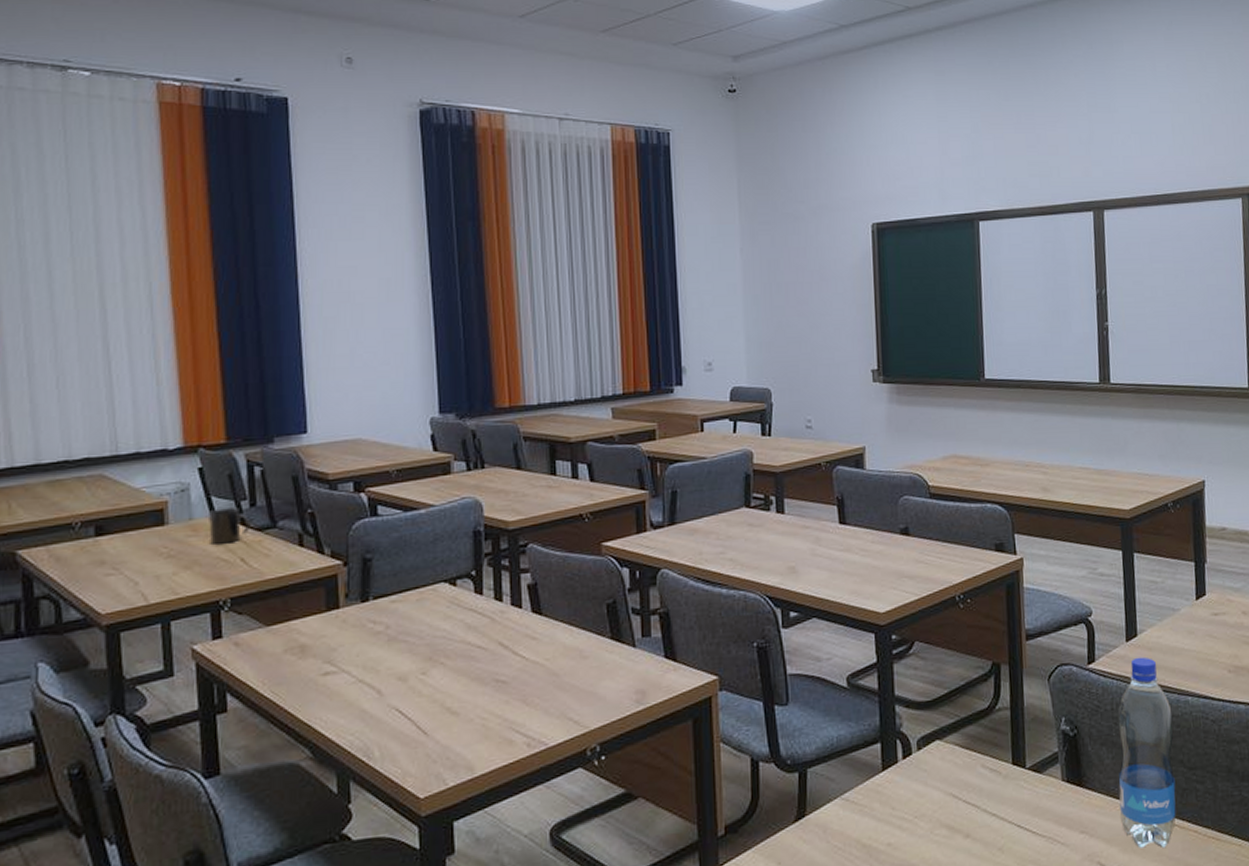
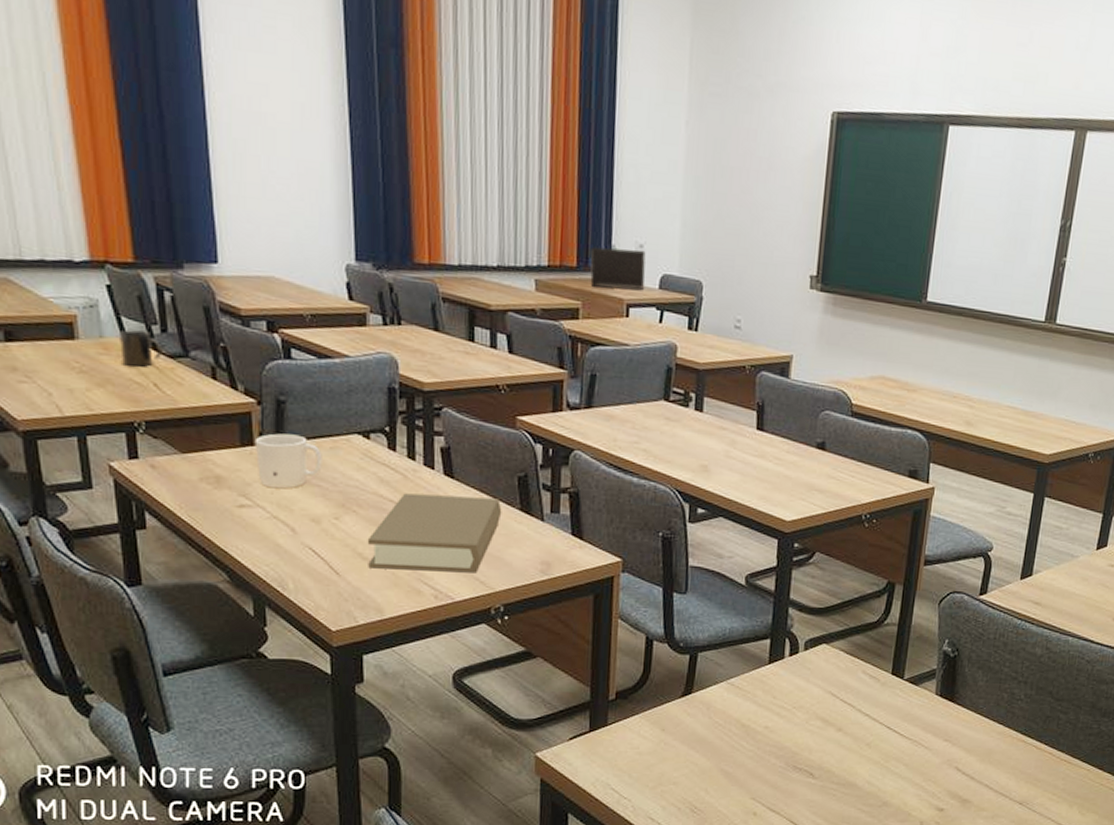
mug: none [340,591,409,651] -> present [254,433,322,489]
book: none [455,630,593,723] -> present [367,493,502,573]
laptop computer: none [663,367,717,407] -> present [590,247,646,291]
bottle: present [1117,657,1176,848] -> none [983,595,1052,762]

